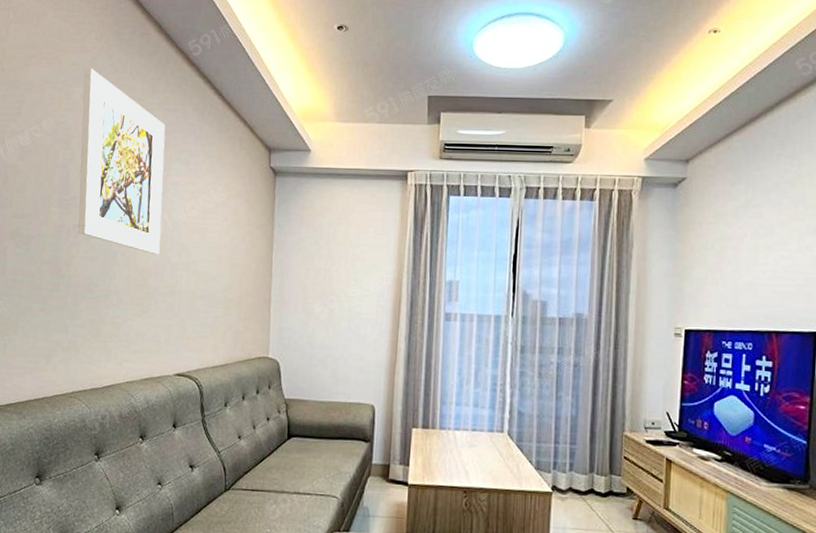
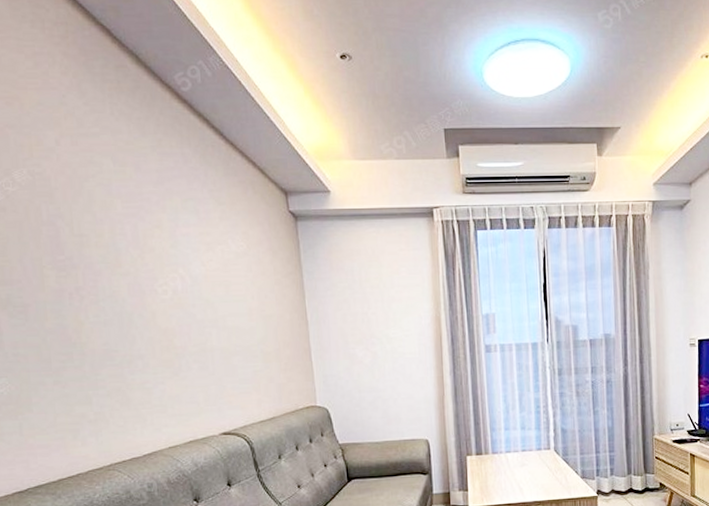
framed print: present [78,68,166,255] -> none [53,108,183,313]

